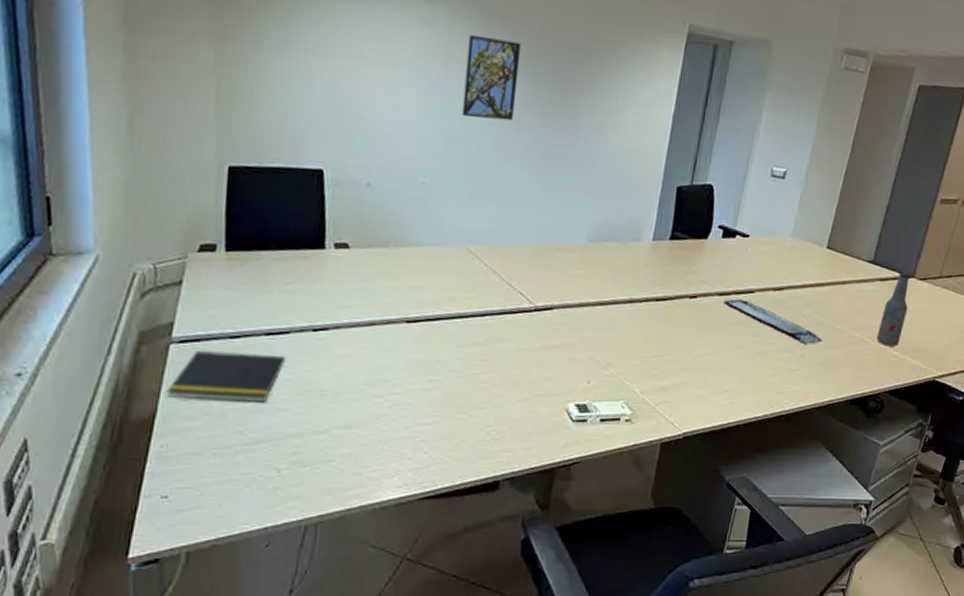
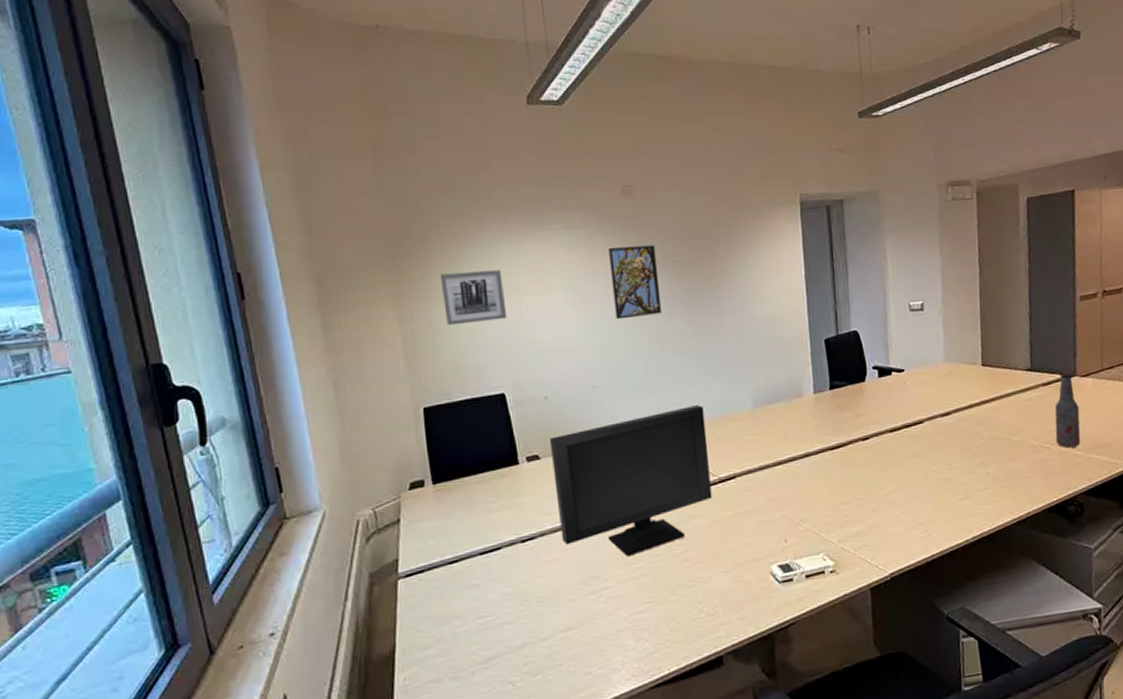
notepad: present [166,349,286,403] -> none [401,572,503,631]
wall art: none [271,19,345,88] -> present [440,269,507,325]
computer monitor: none [357,225,535,367] -> present [549,405,712,557]
keyboard: present [724,298,822,344] -> none [896,431,1003,463]

